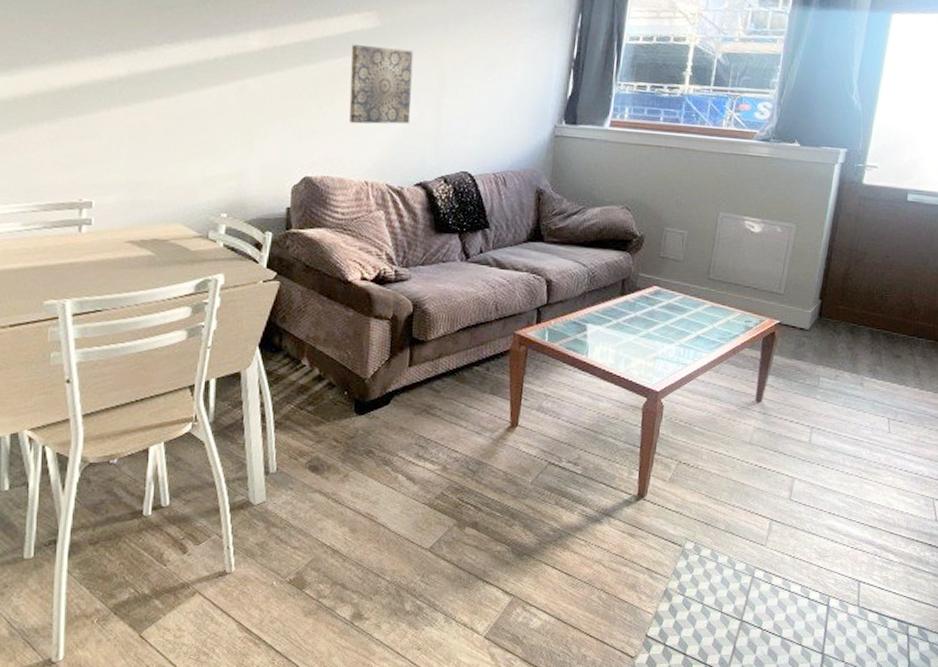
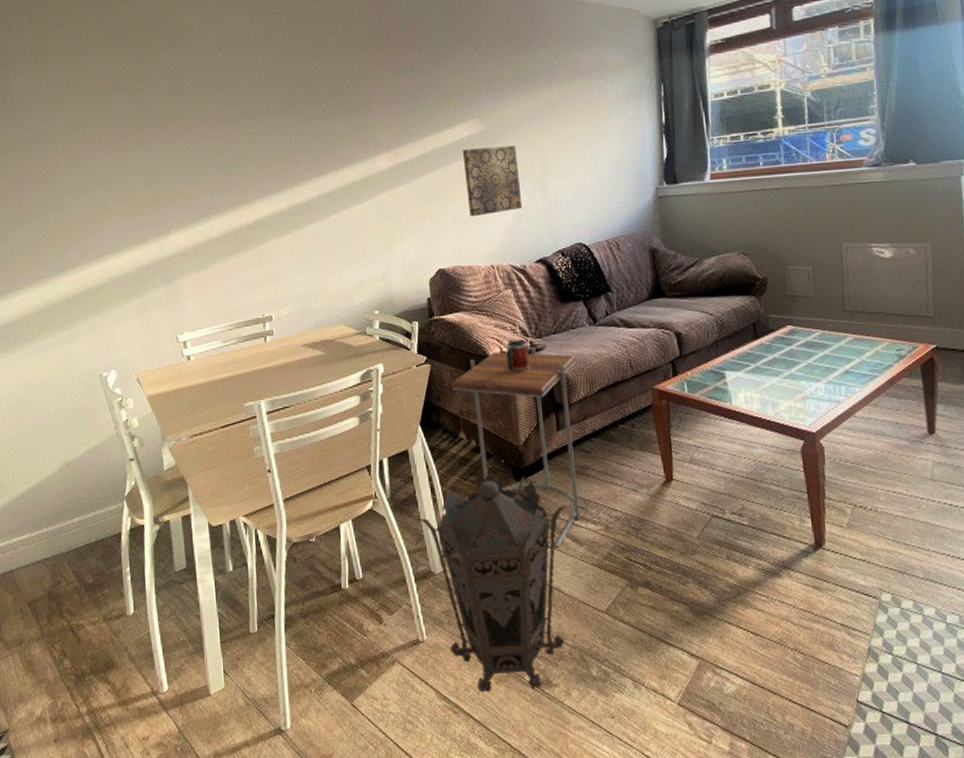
lantern: none [242,405,407,625] -> present [418,474,567,693]
side table: none [301,276,441,485] -> present [452,347,581,548]
mug: none [366,265,393,301] -> present [506,338,530,372]

